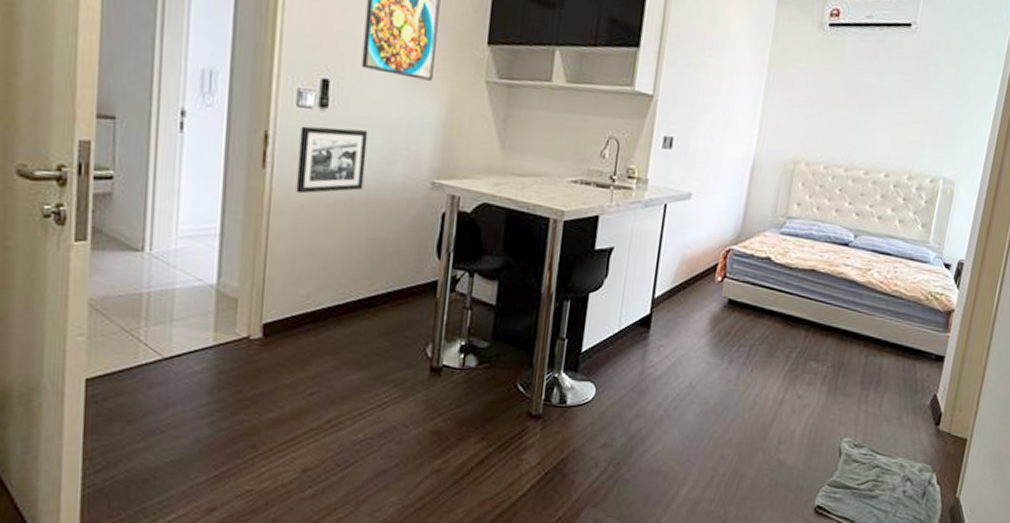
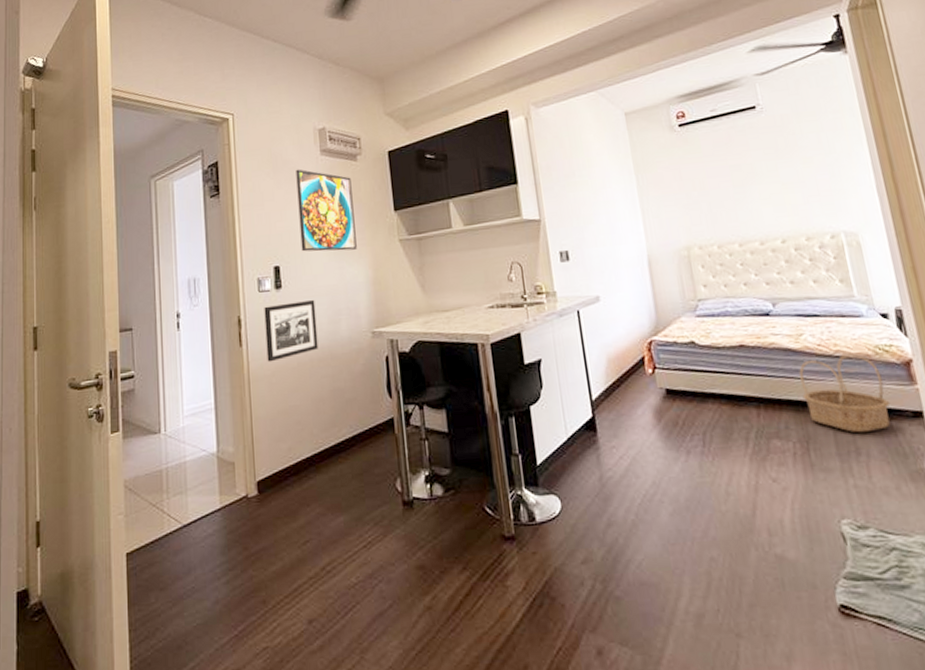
basket: none [849,294,924,368] -> present [799,354,891,433]

